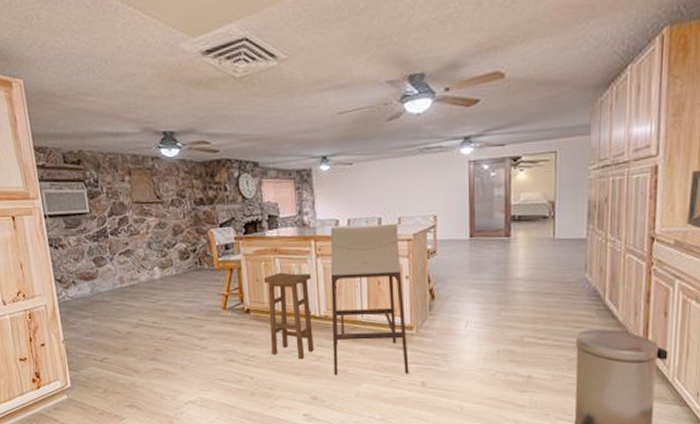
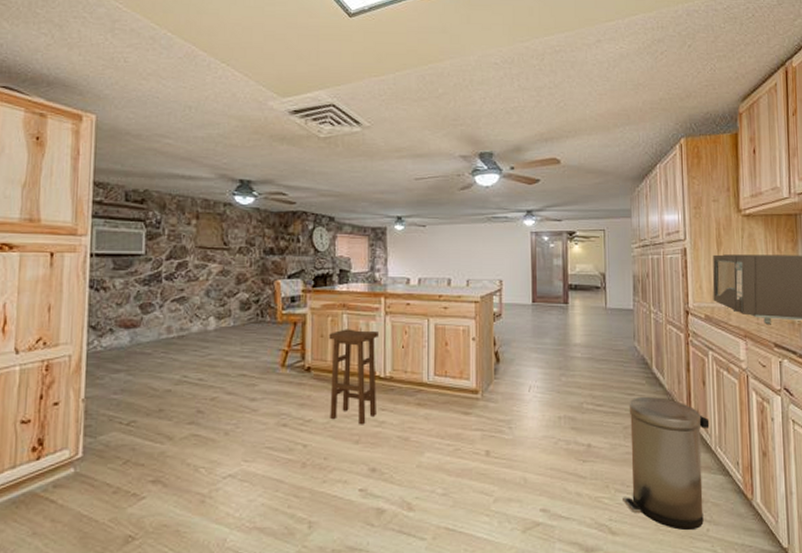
bar stool: present [330,223,409,375] -> none [396,285,474,443]

